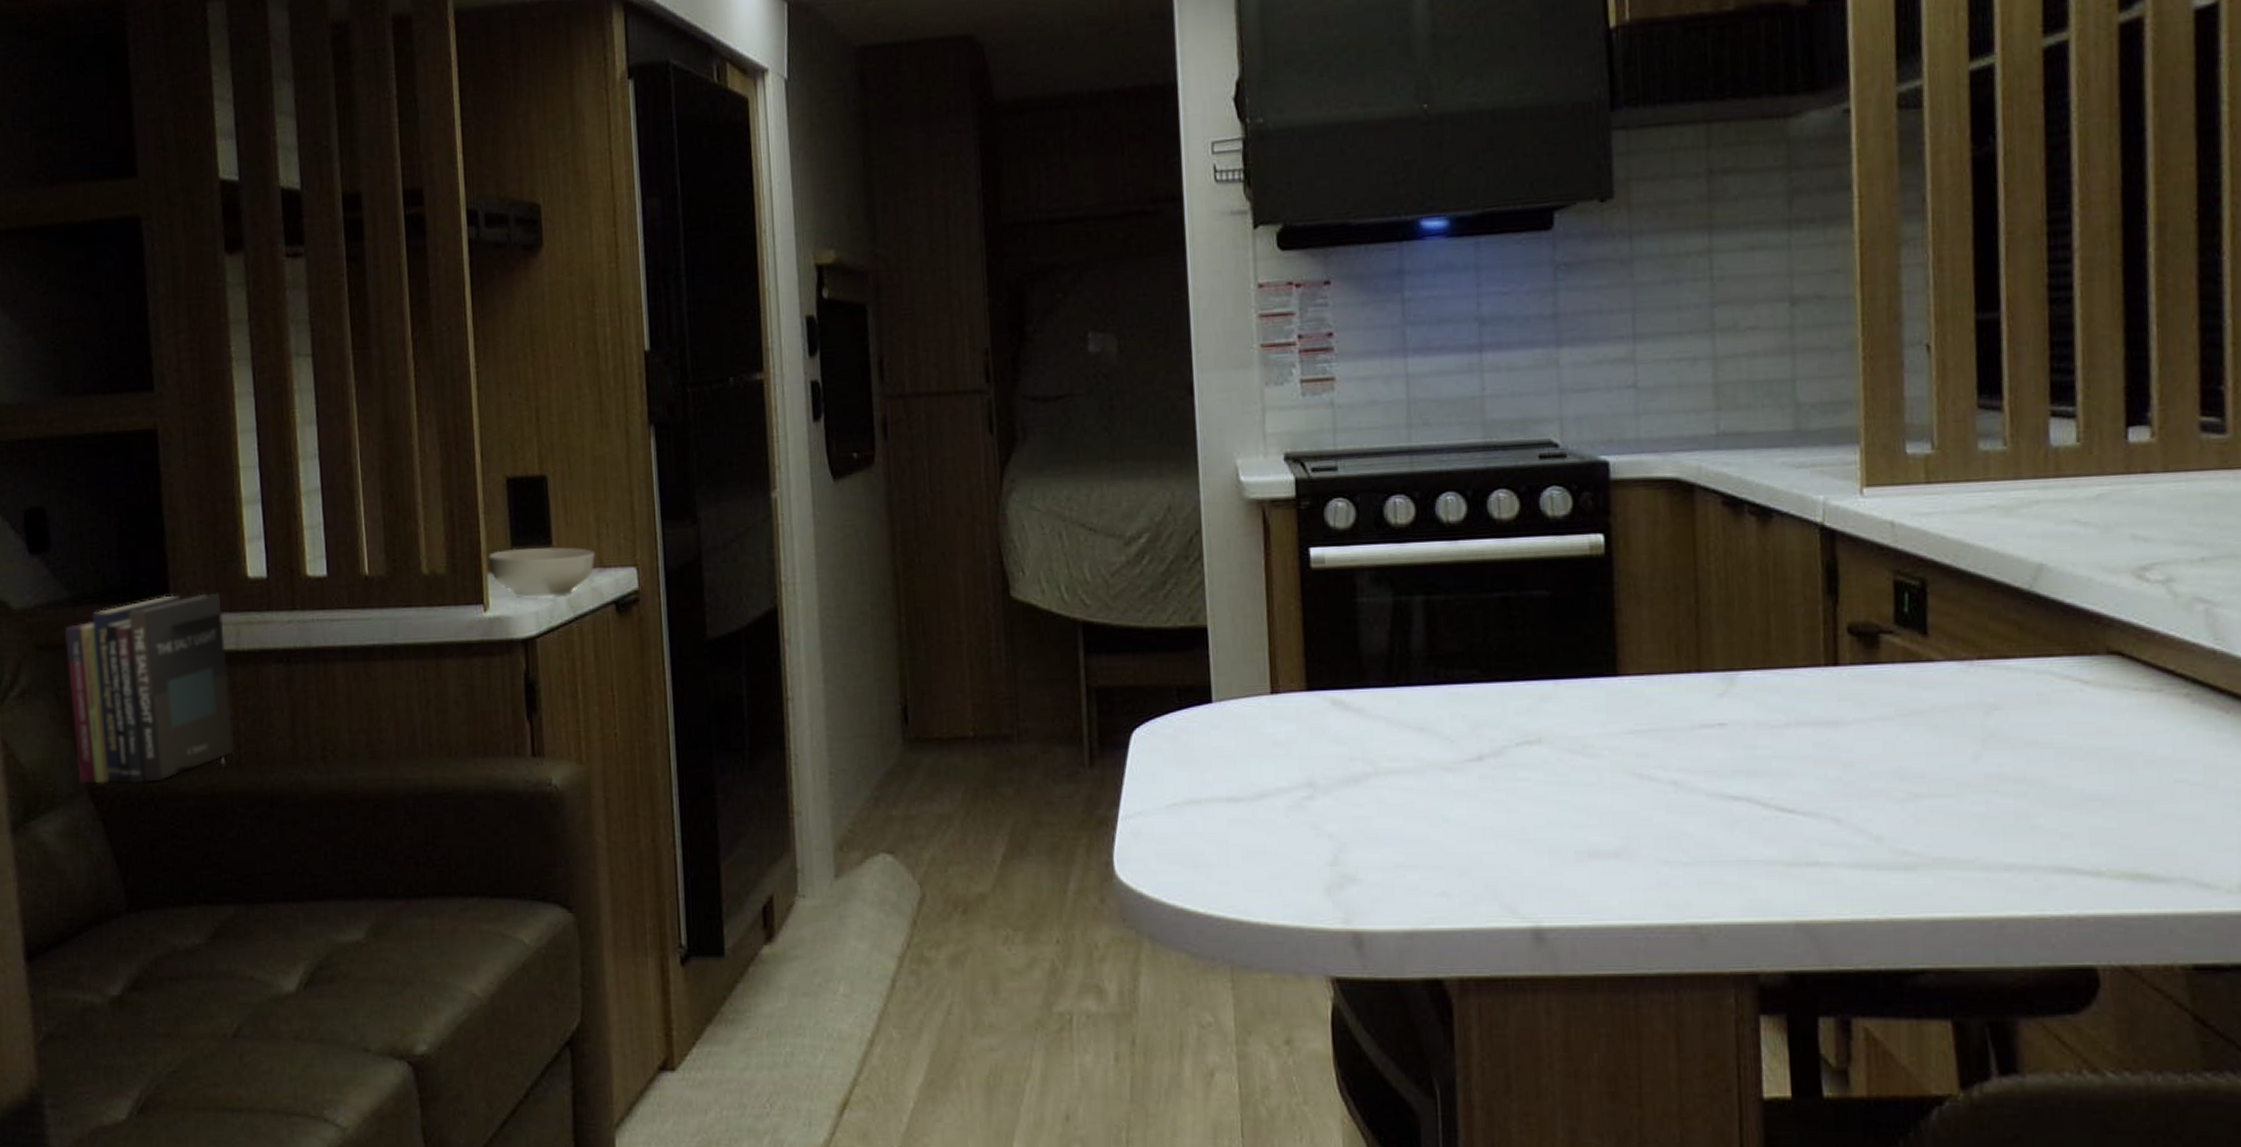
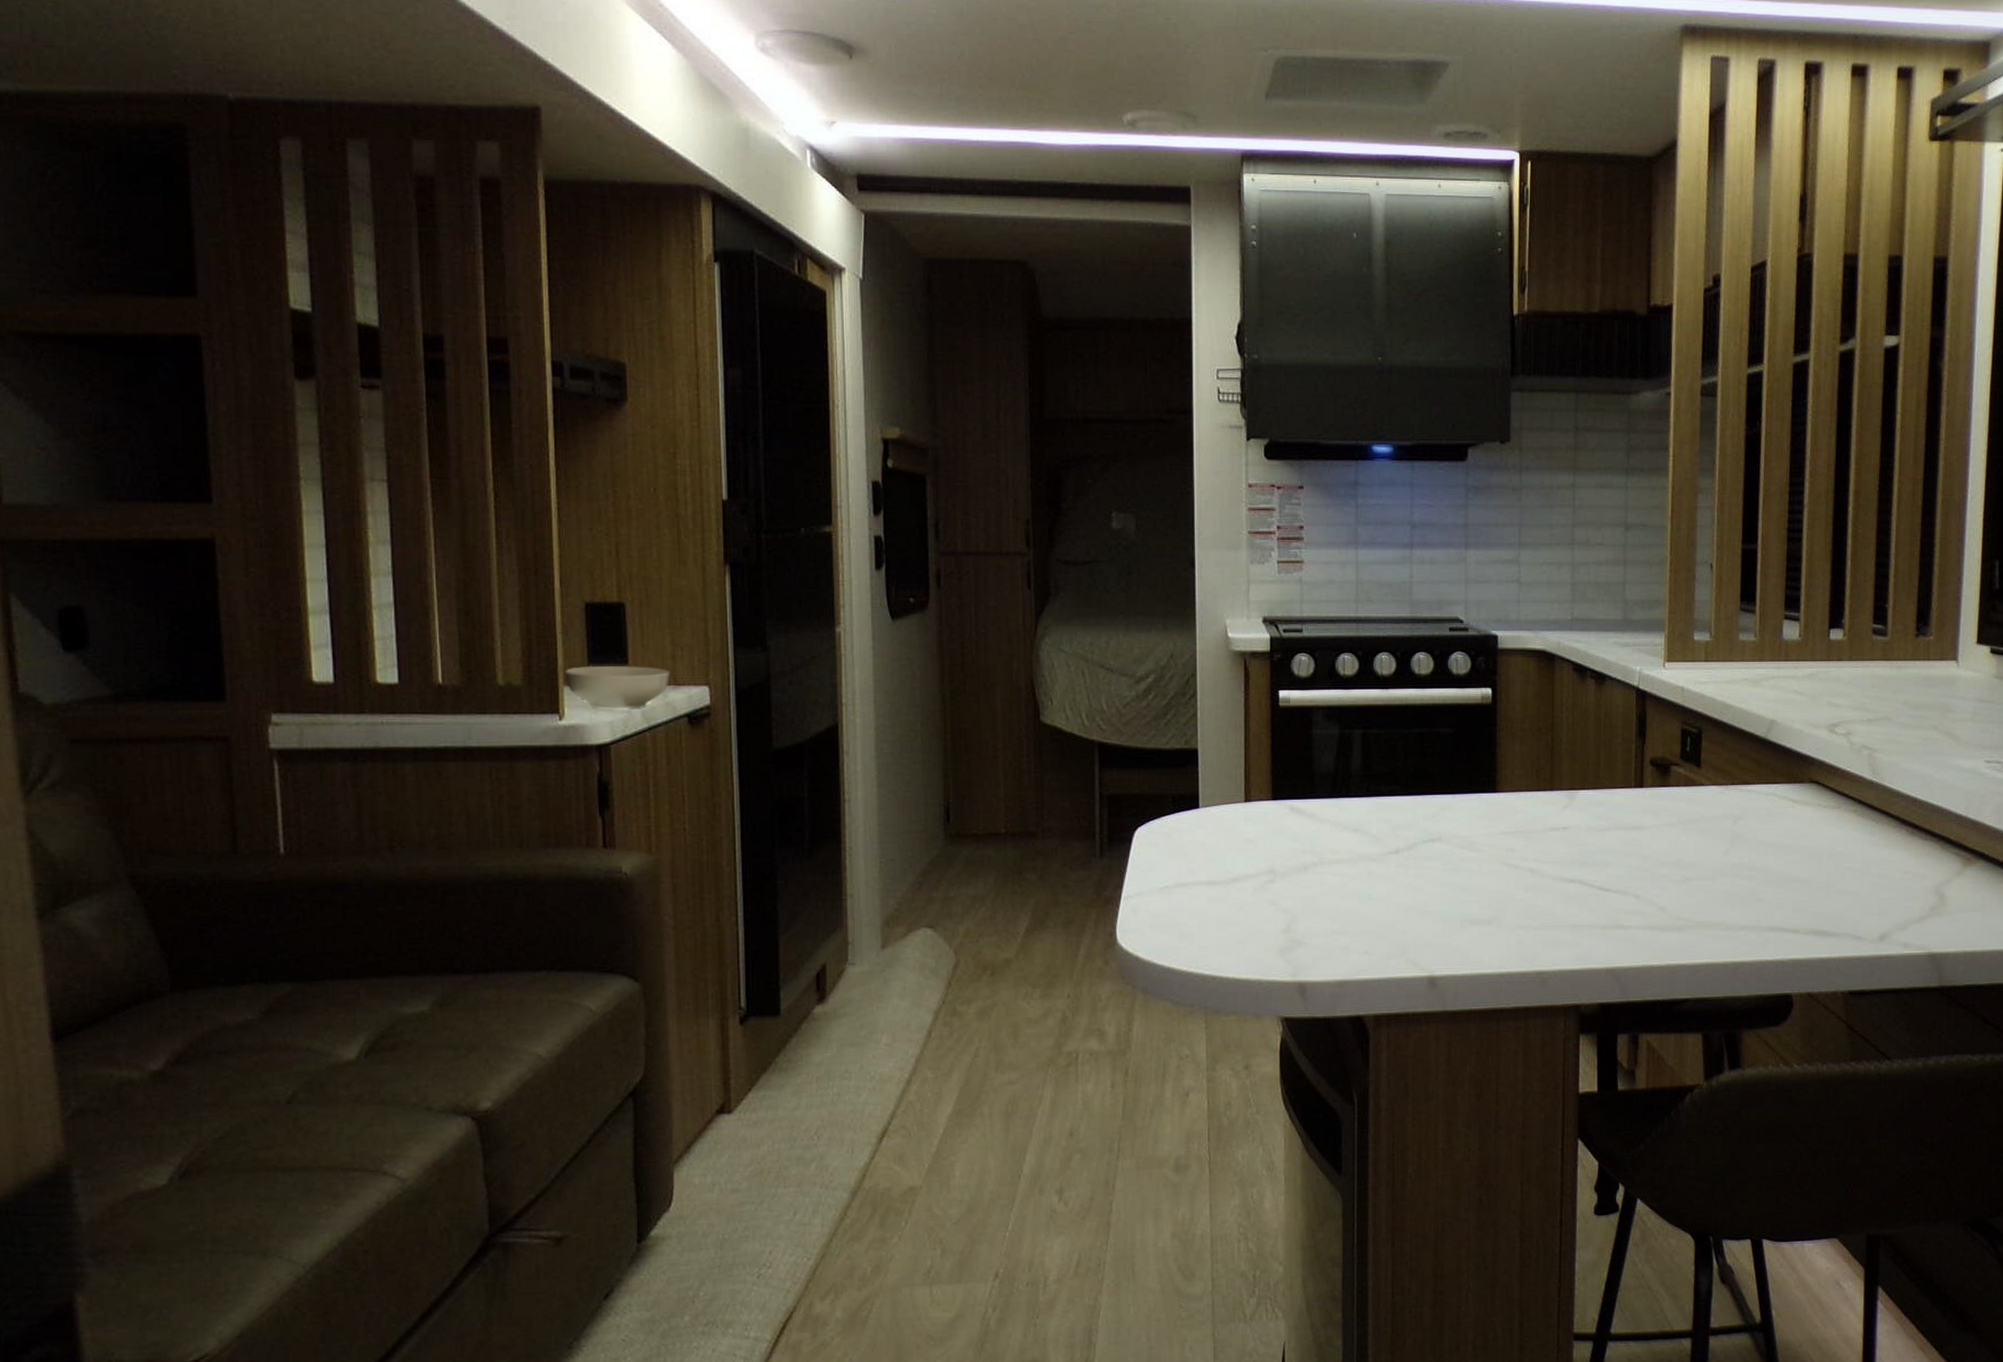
books: present [64,593,234,784] -> none [104,695,294,872]

